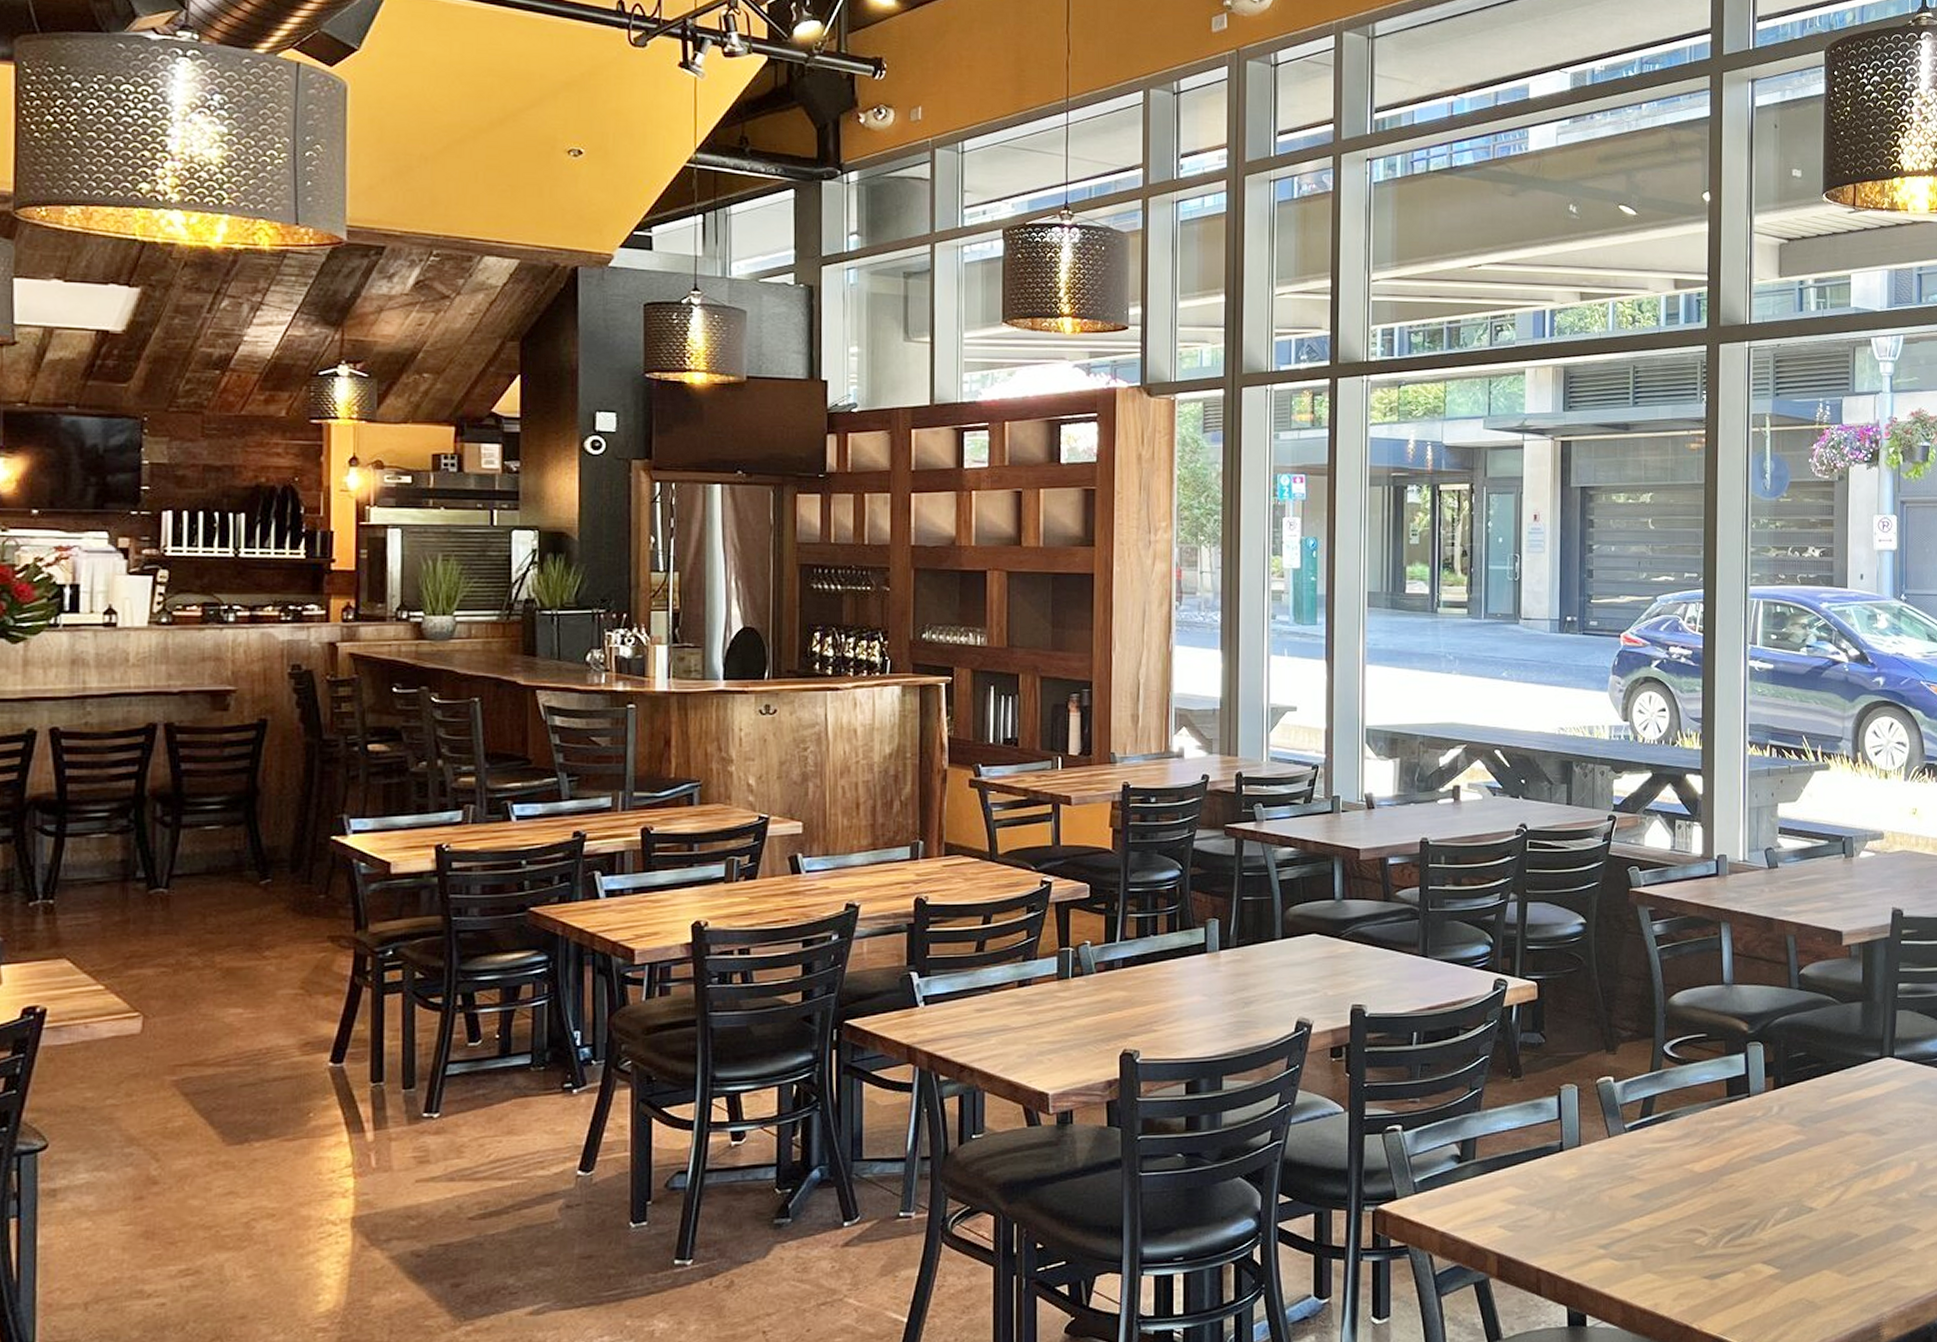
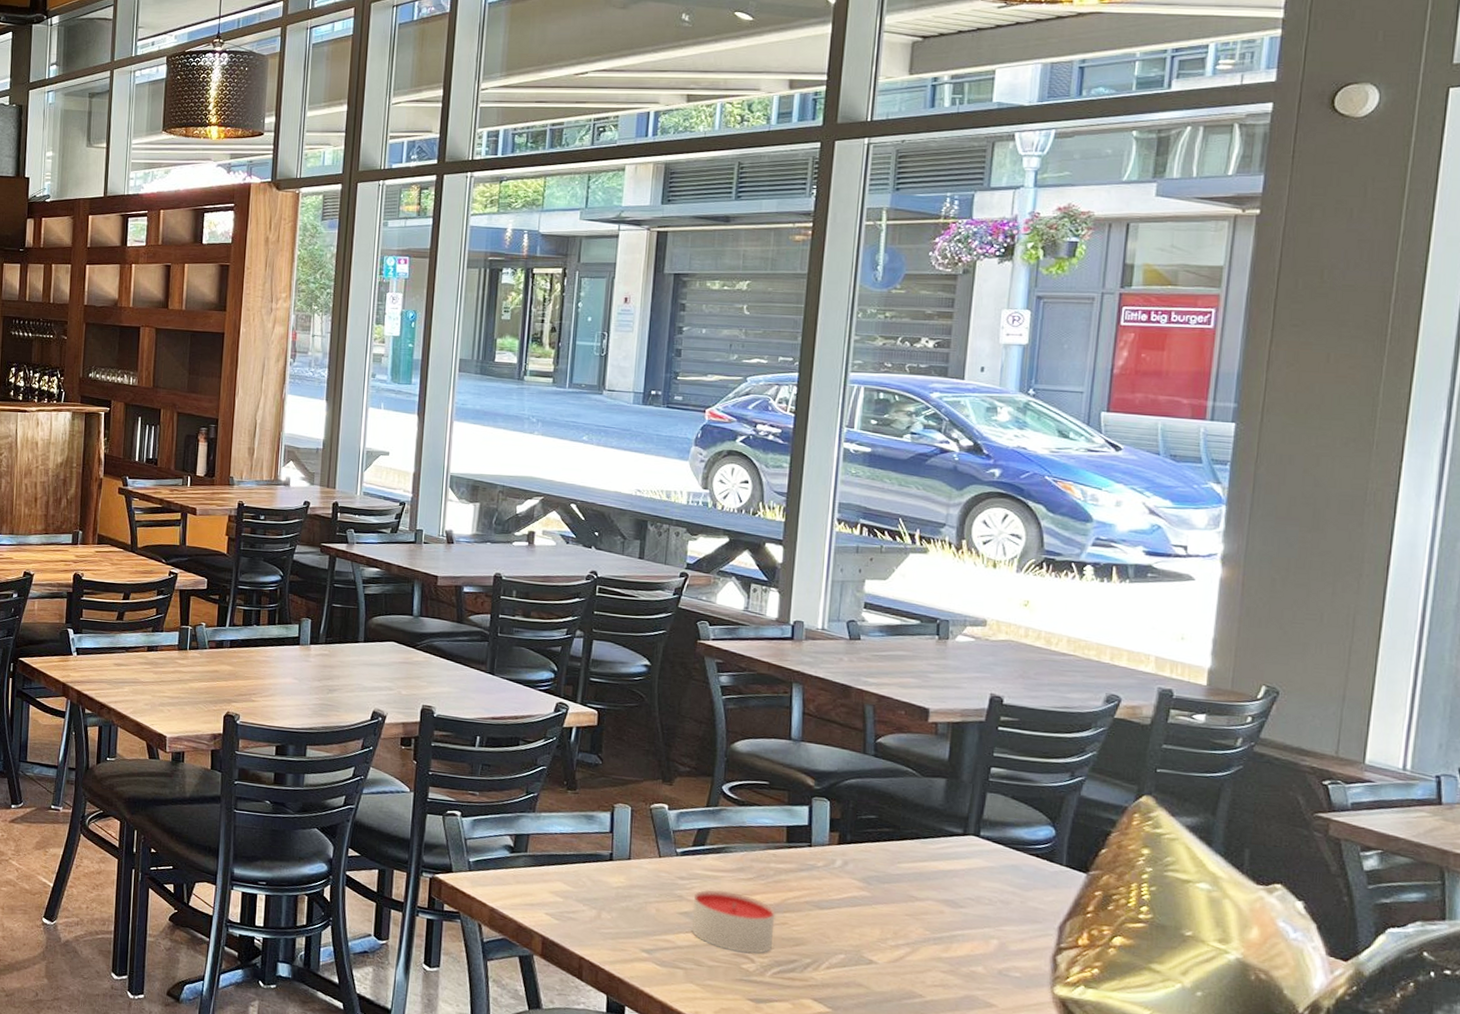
candle: none [1644,1161,1723,1227] -> present [691,889,775,954]

